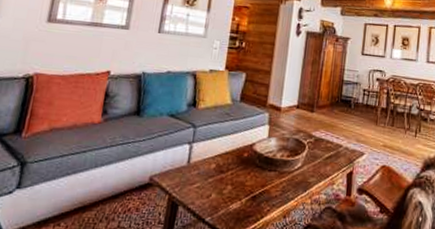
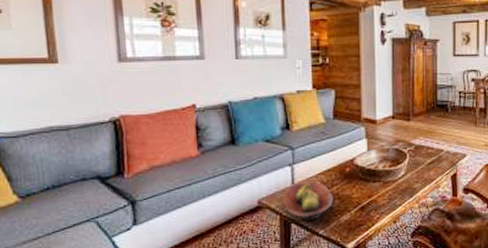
fruit bowl: none [175,162,227,205] -> present [282,181,334,220]

